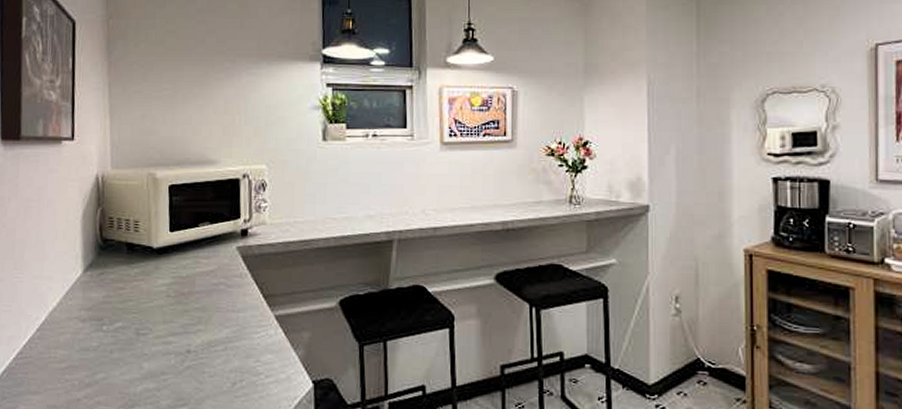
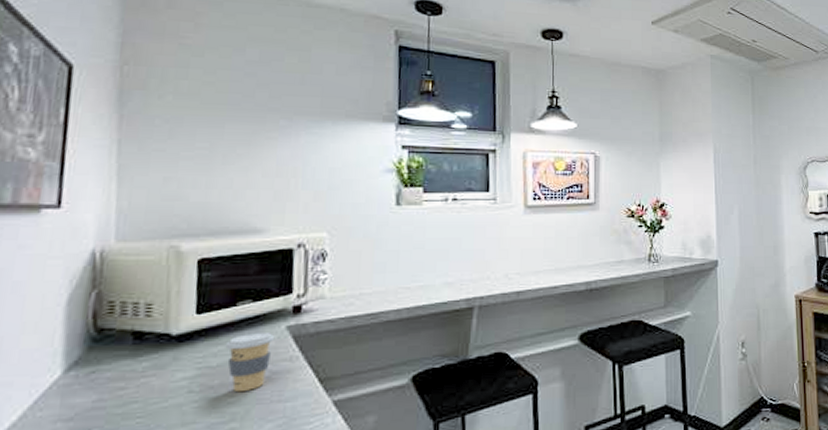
coffee cup: none [191,251,228,300] -> present [225,333,275,391]

